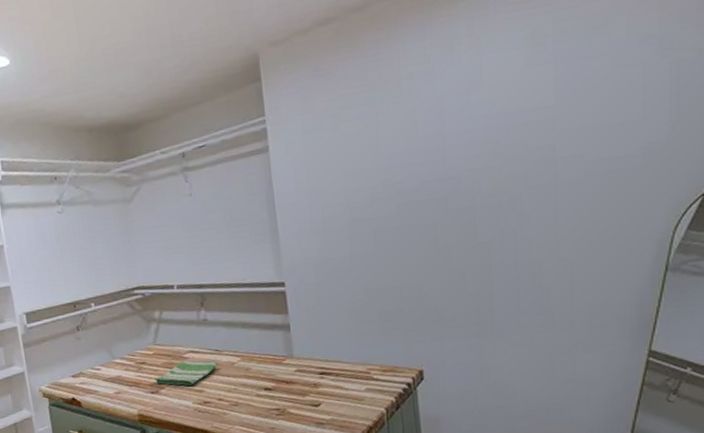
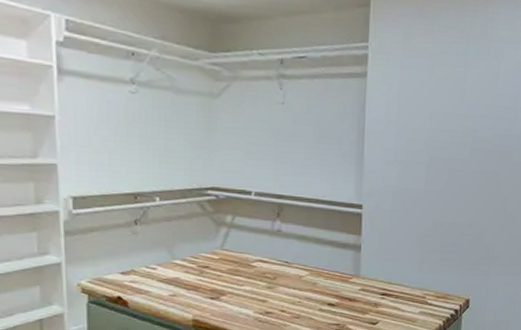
dish towel: present [154,360,219,386] -> none [216,269,287,294]

